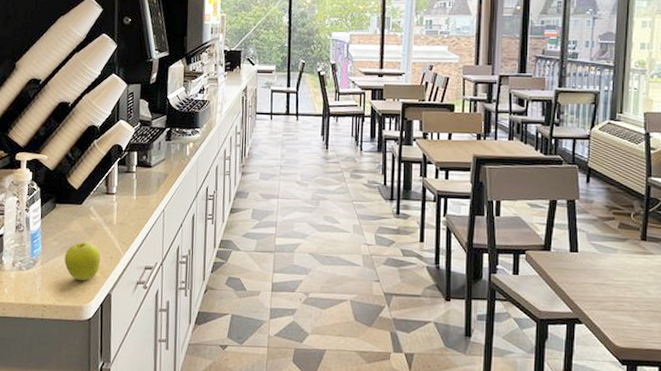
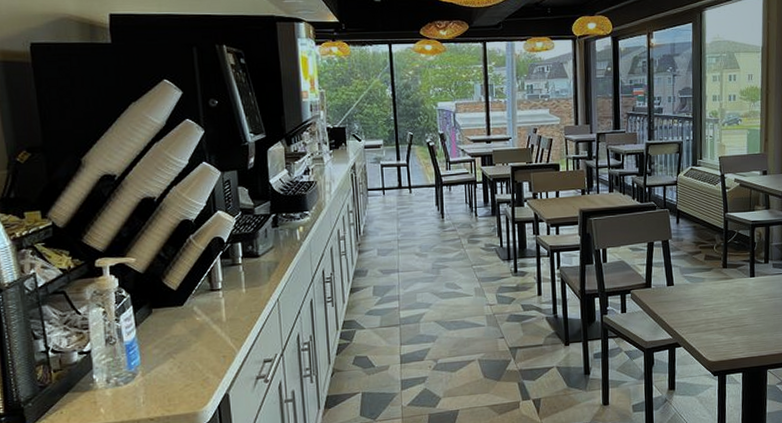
fruit: present [64,242,101,281] -> none [169,344,213,386]

